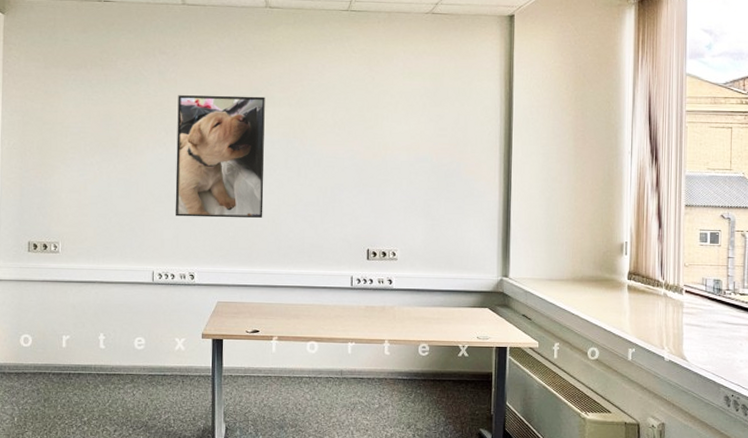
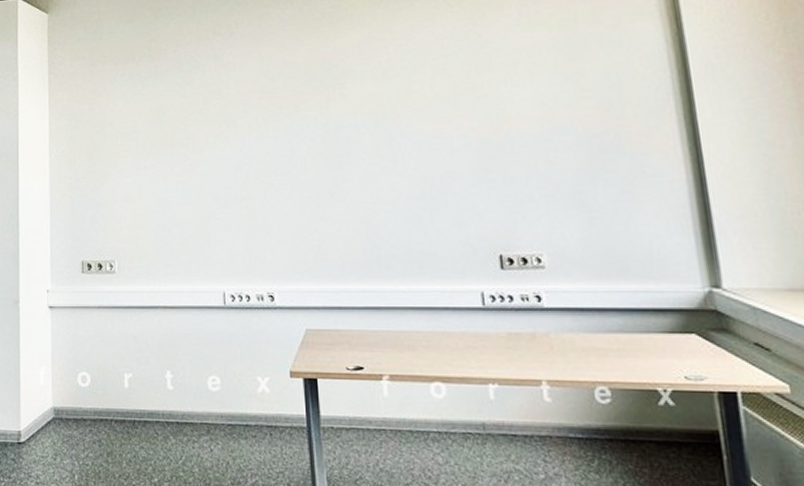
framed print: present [175,95,265,219] -> none [238,71,354,224]

